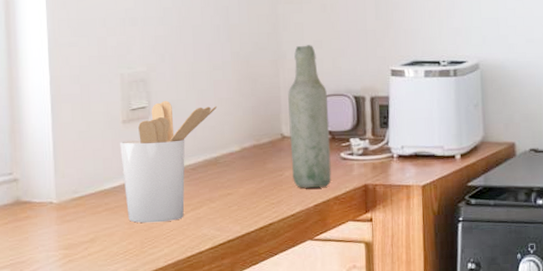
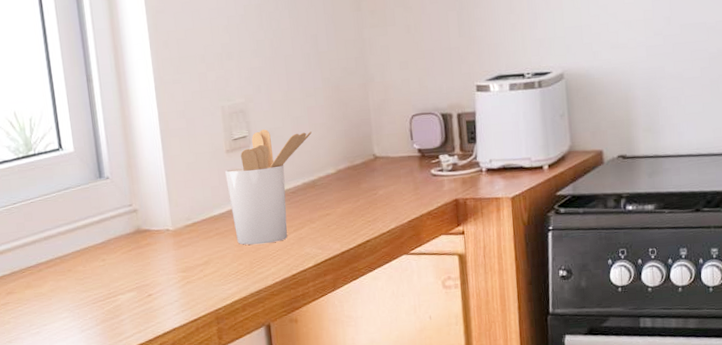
bottle: present [288,45,332,188] -> none [378,66,424,206]

